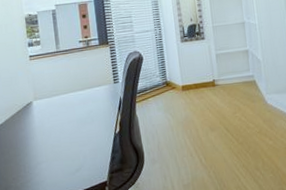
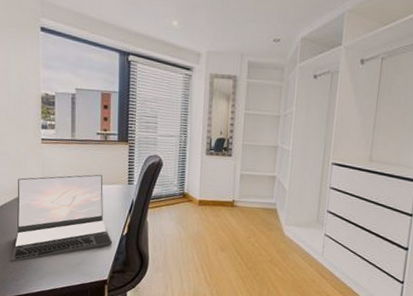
laptop: none [11,78,107,181] -> present [10,174,113,263]

